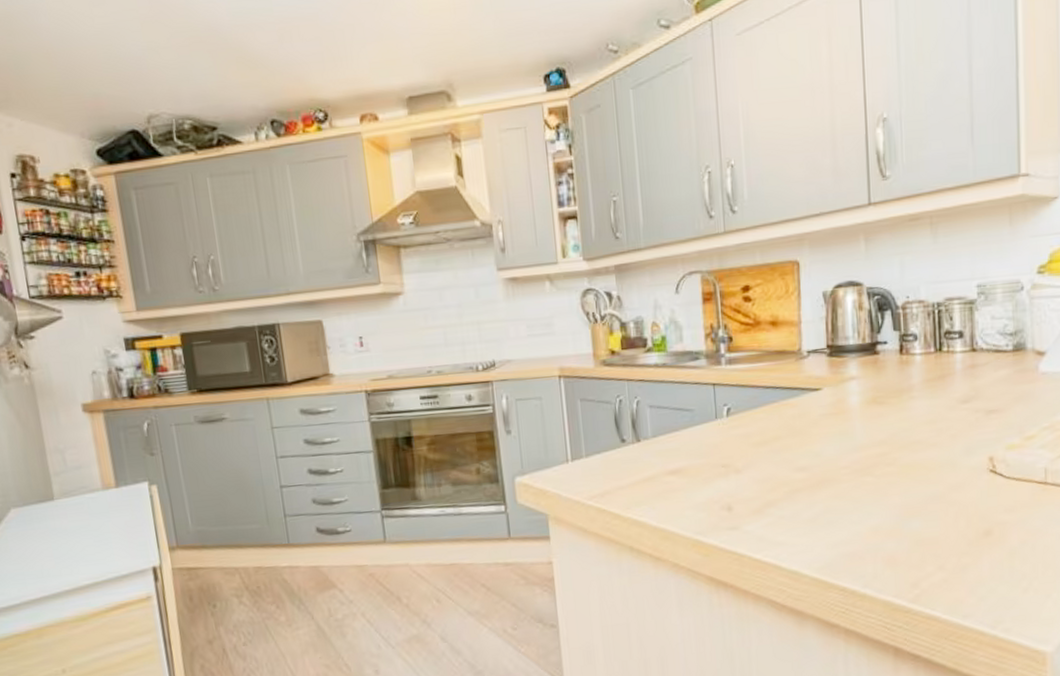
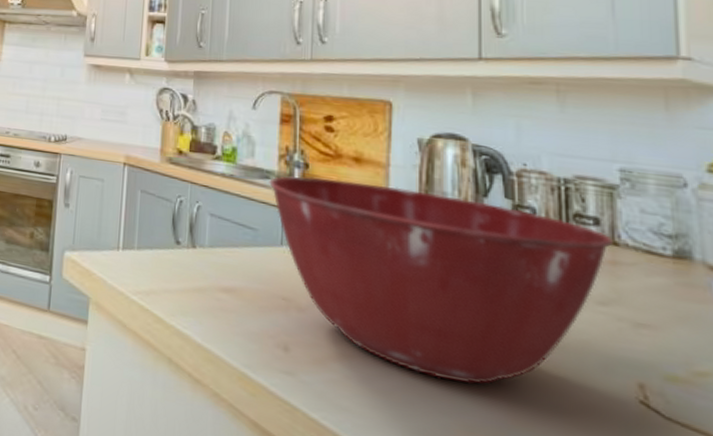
mixing bowl: none [699,338,972,497] -> present [269,176,613,384]

